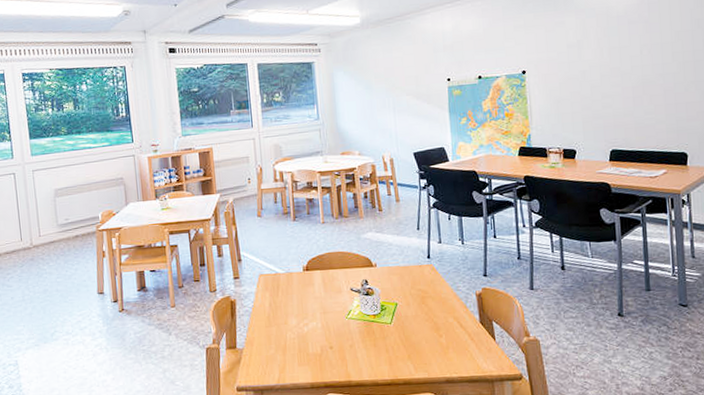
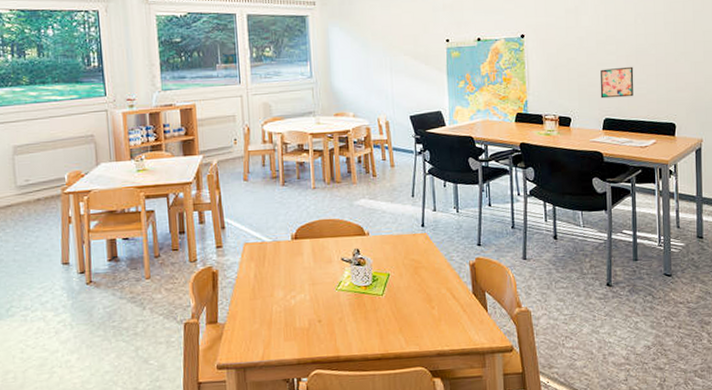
wall art: none [605,97,642,130] -> present [600,66,634,99]

